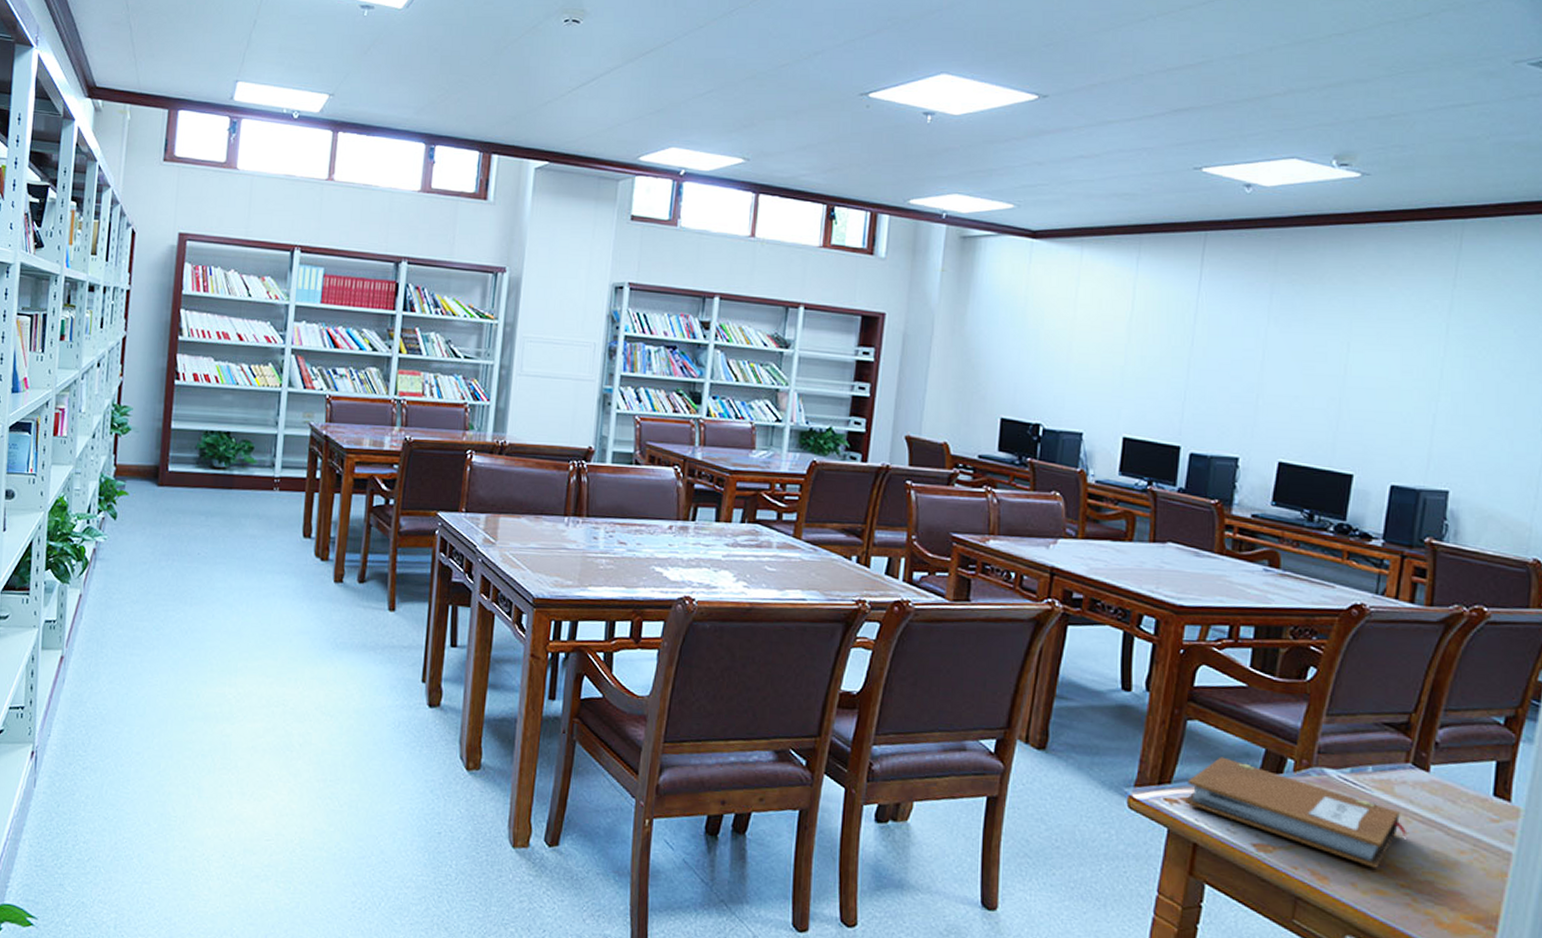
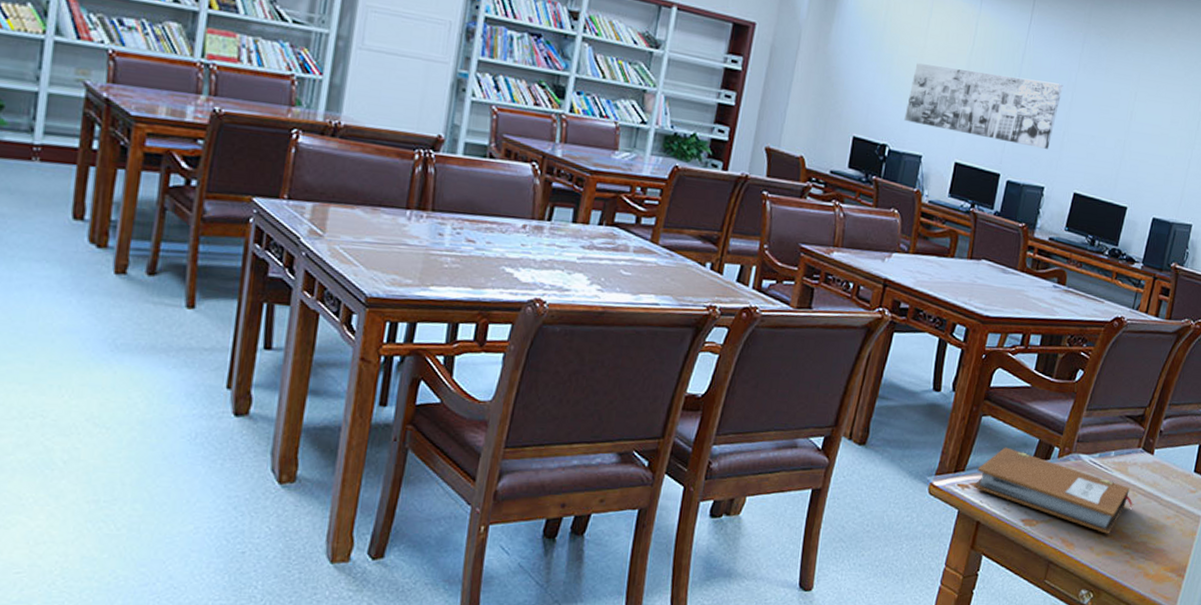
wall art: none [1058,336,1250,415] -> present [904,63,1063,149]

